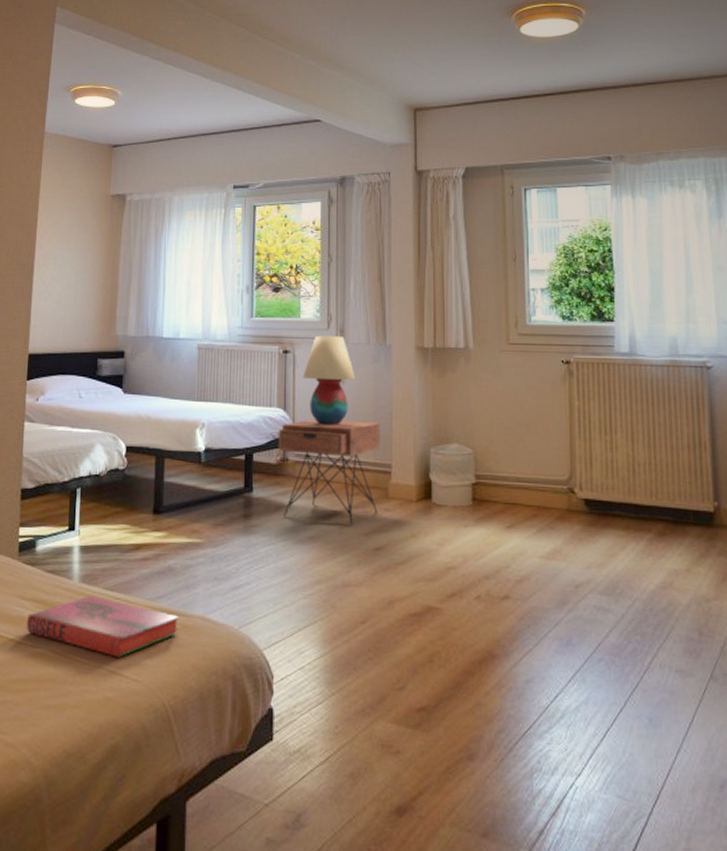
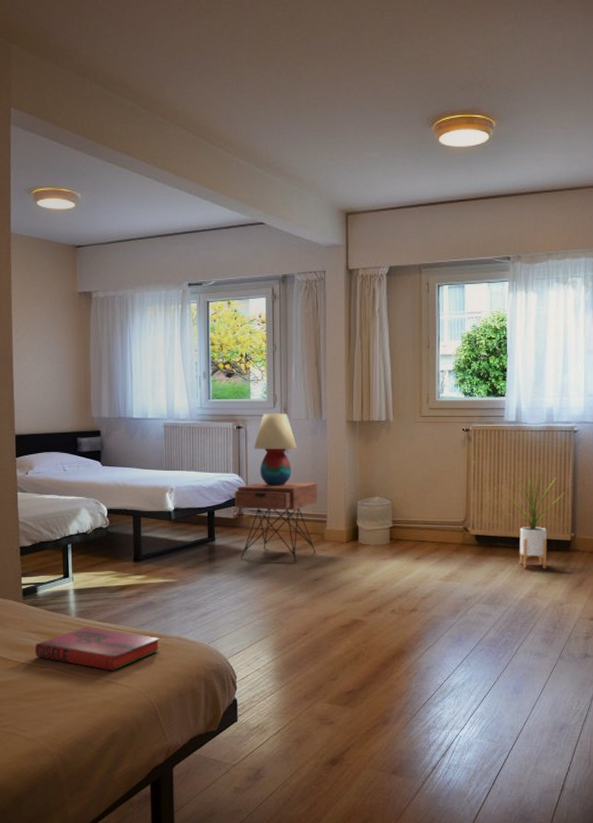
house plant: none [624,412,700,550] -> present [509,467,564,569]

